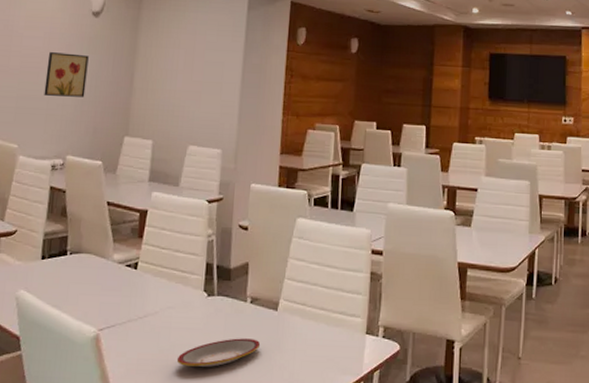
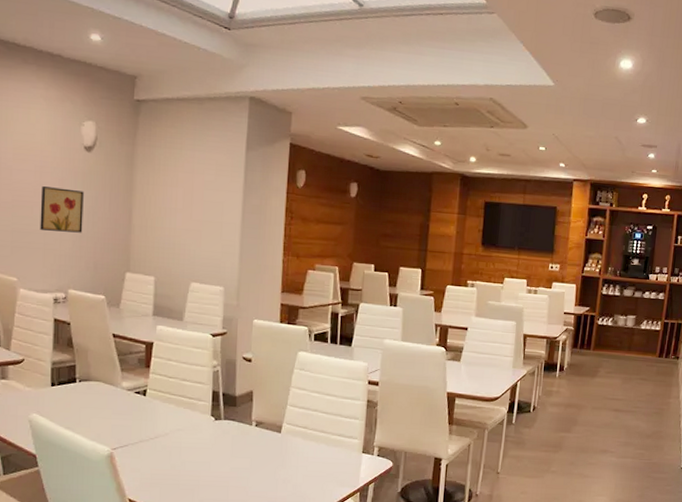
plate: present [176,338,261,368] -> none [188,456,266,482]

